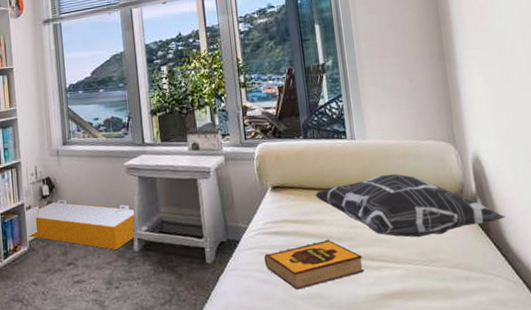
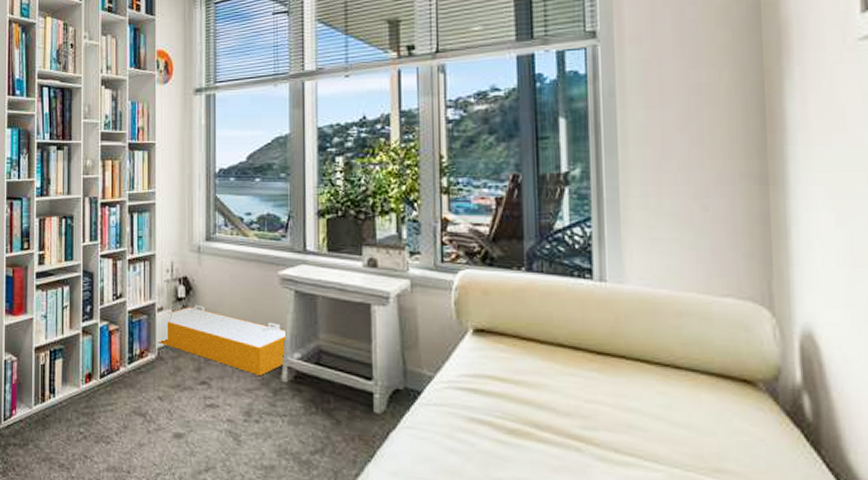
hardback book: present [263,239,364,290] -> none [453,411,602,471]
decorative pillow: present [314,174,506,238] -> none [535,336,852,435]

